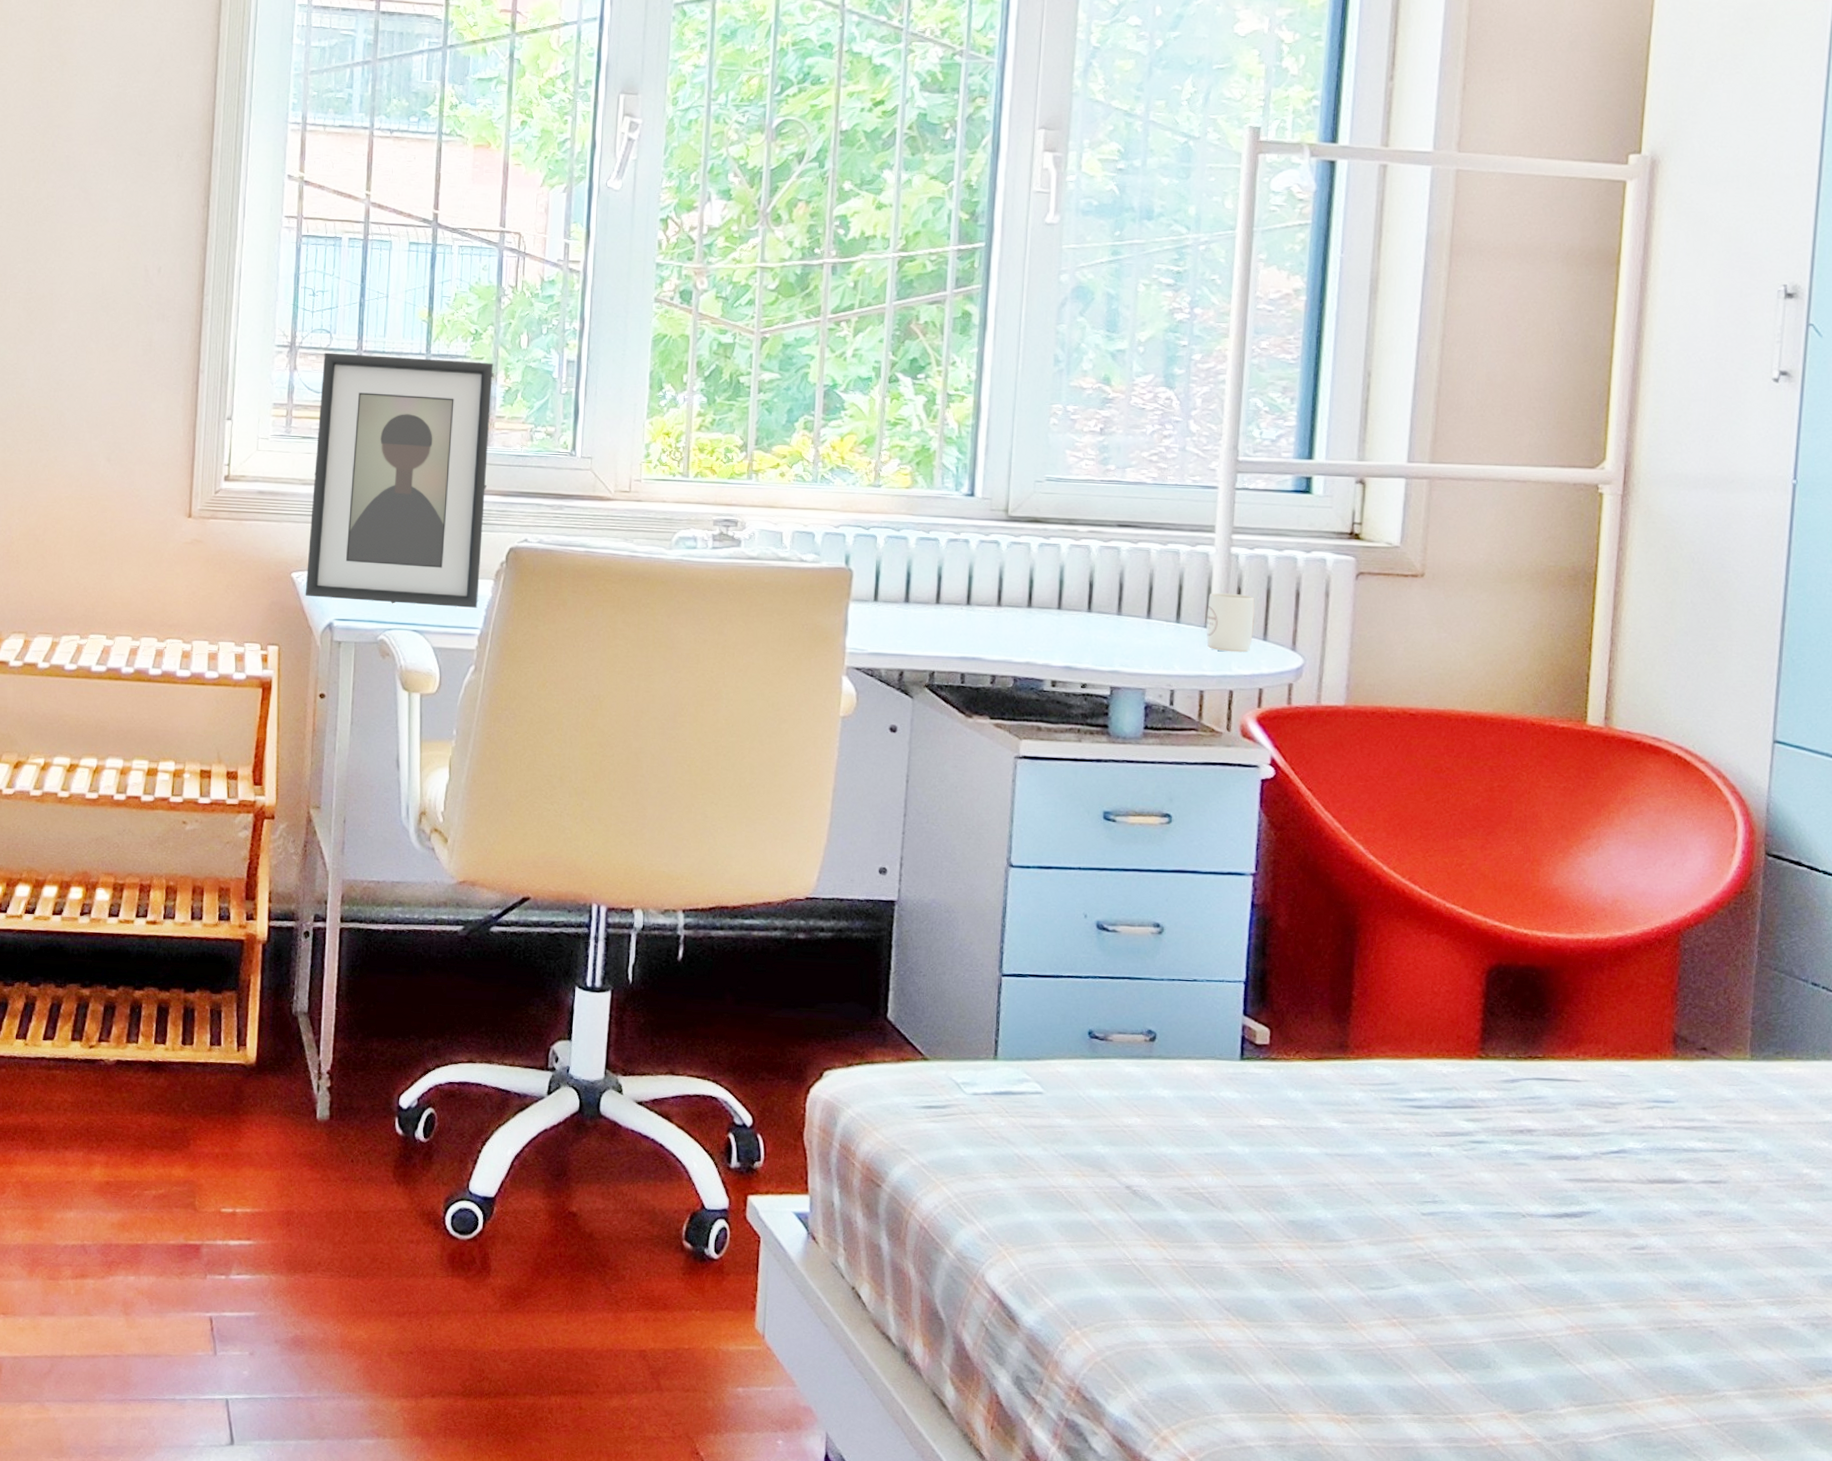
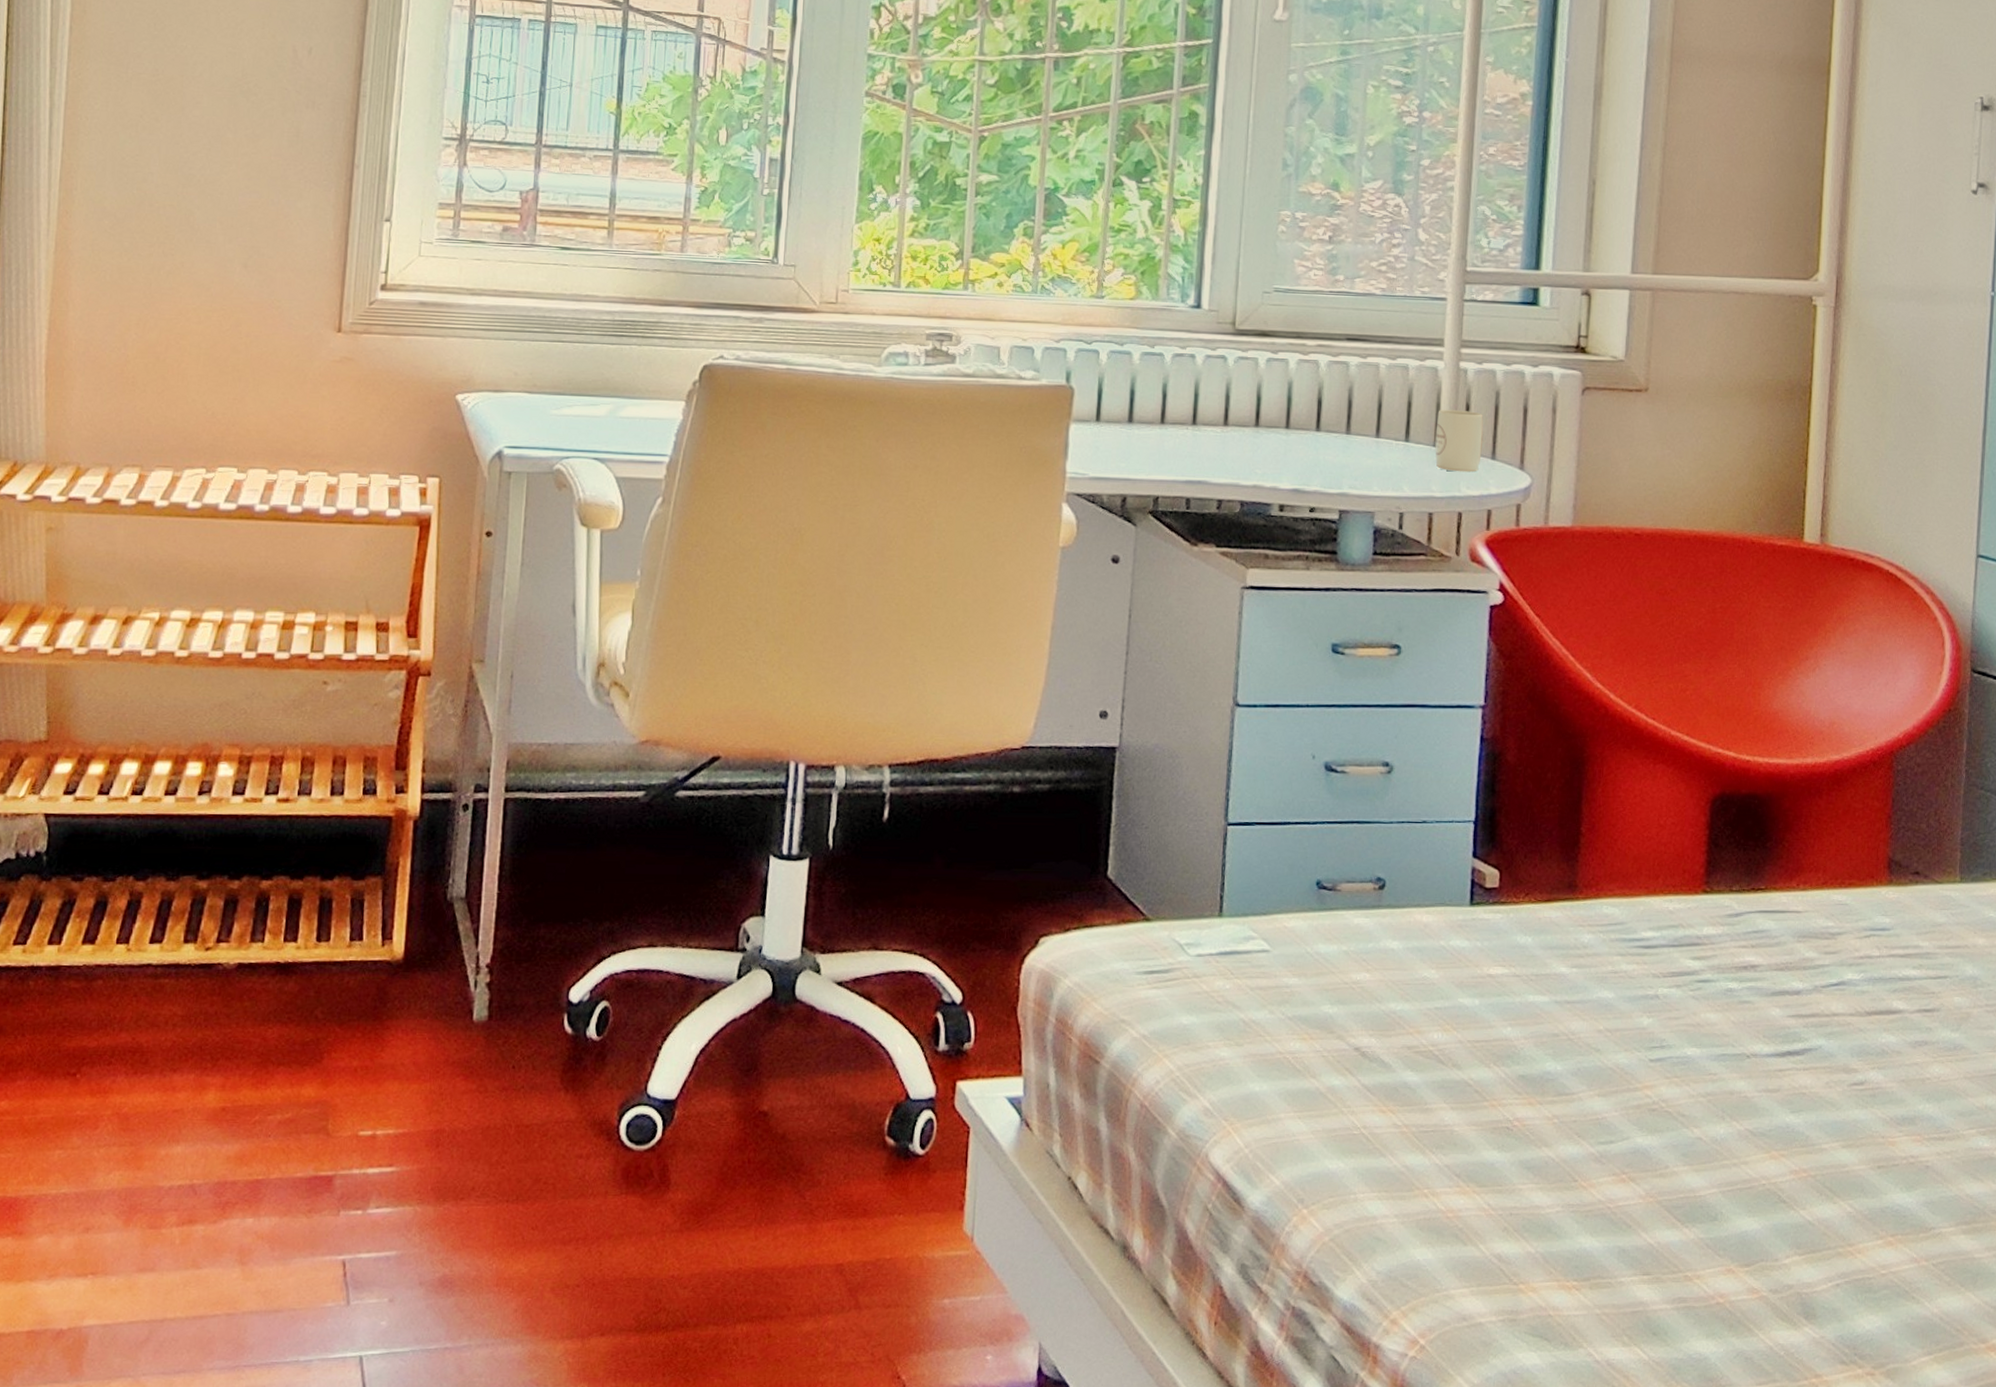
picture frame: present [305,352,494,608] -> none [471,146,689,433]

